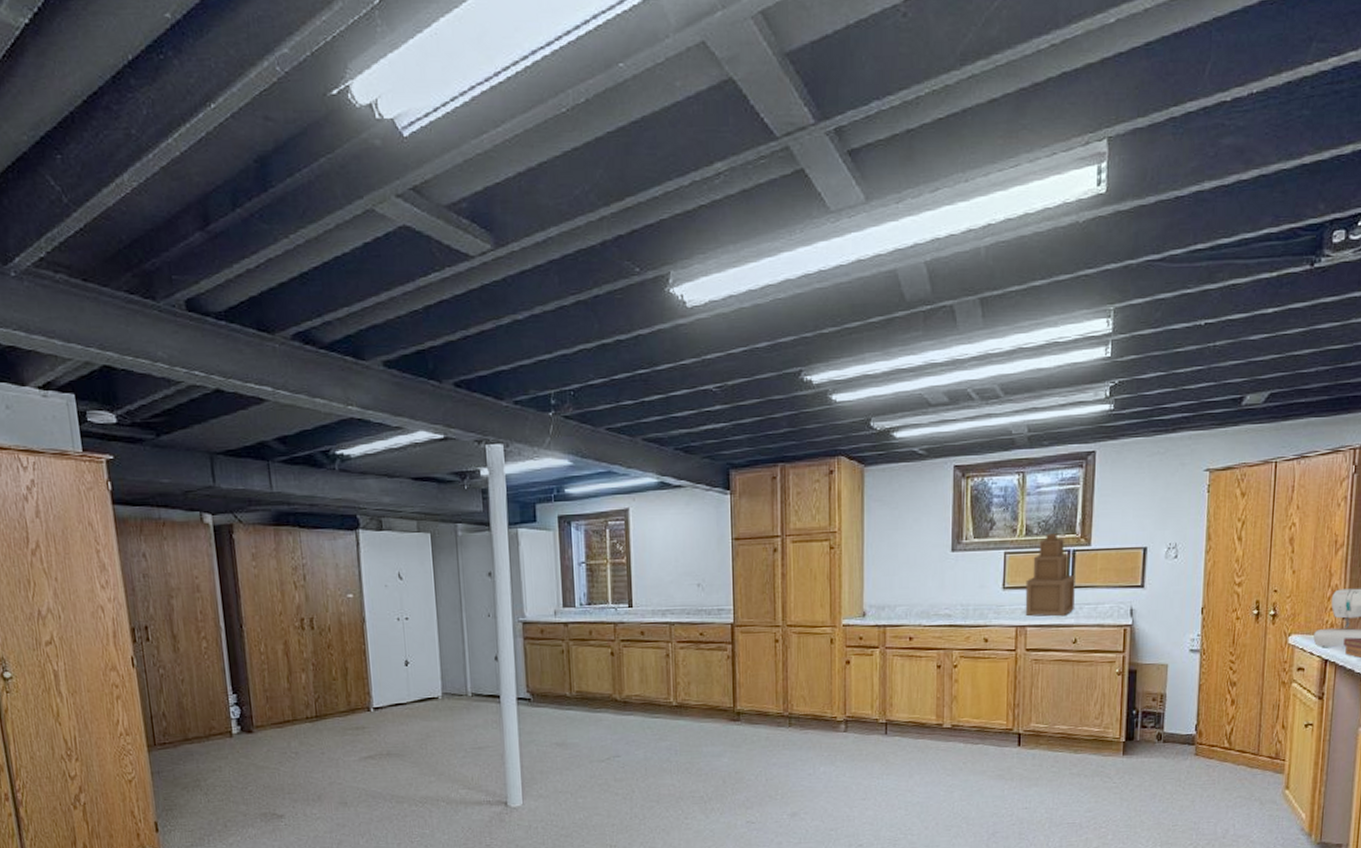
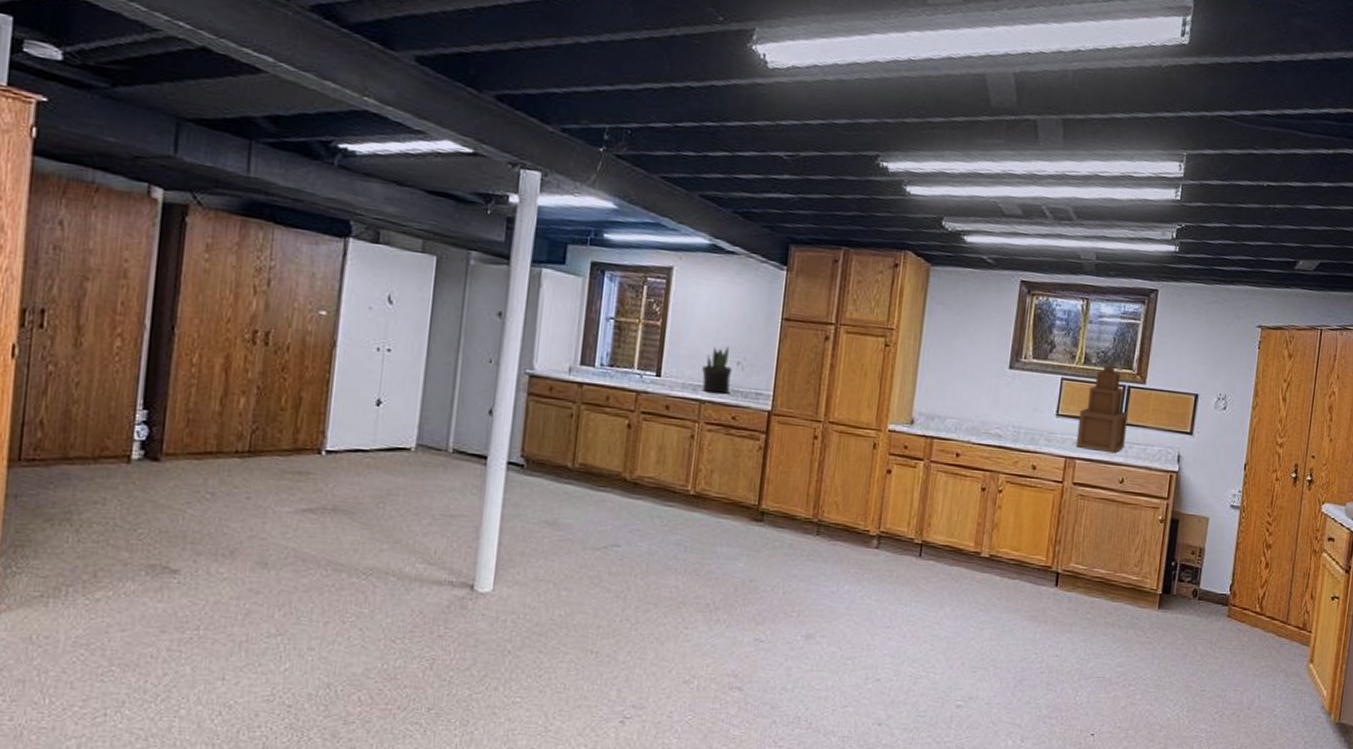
planter: none [668,571,695,616] -> present [702,346,733,395]

